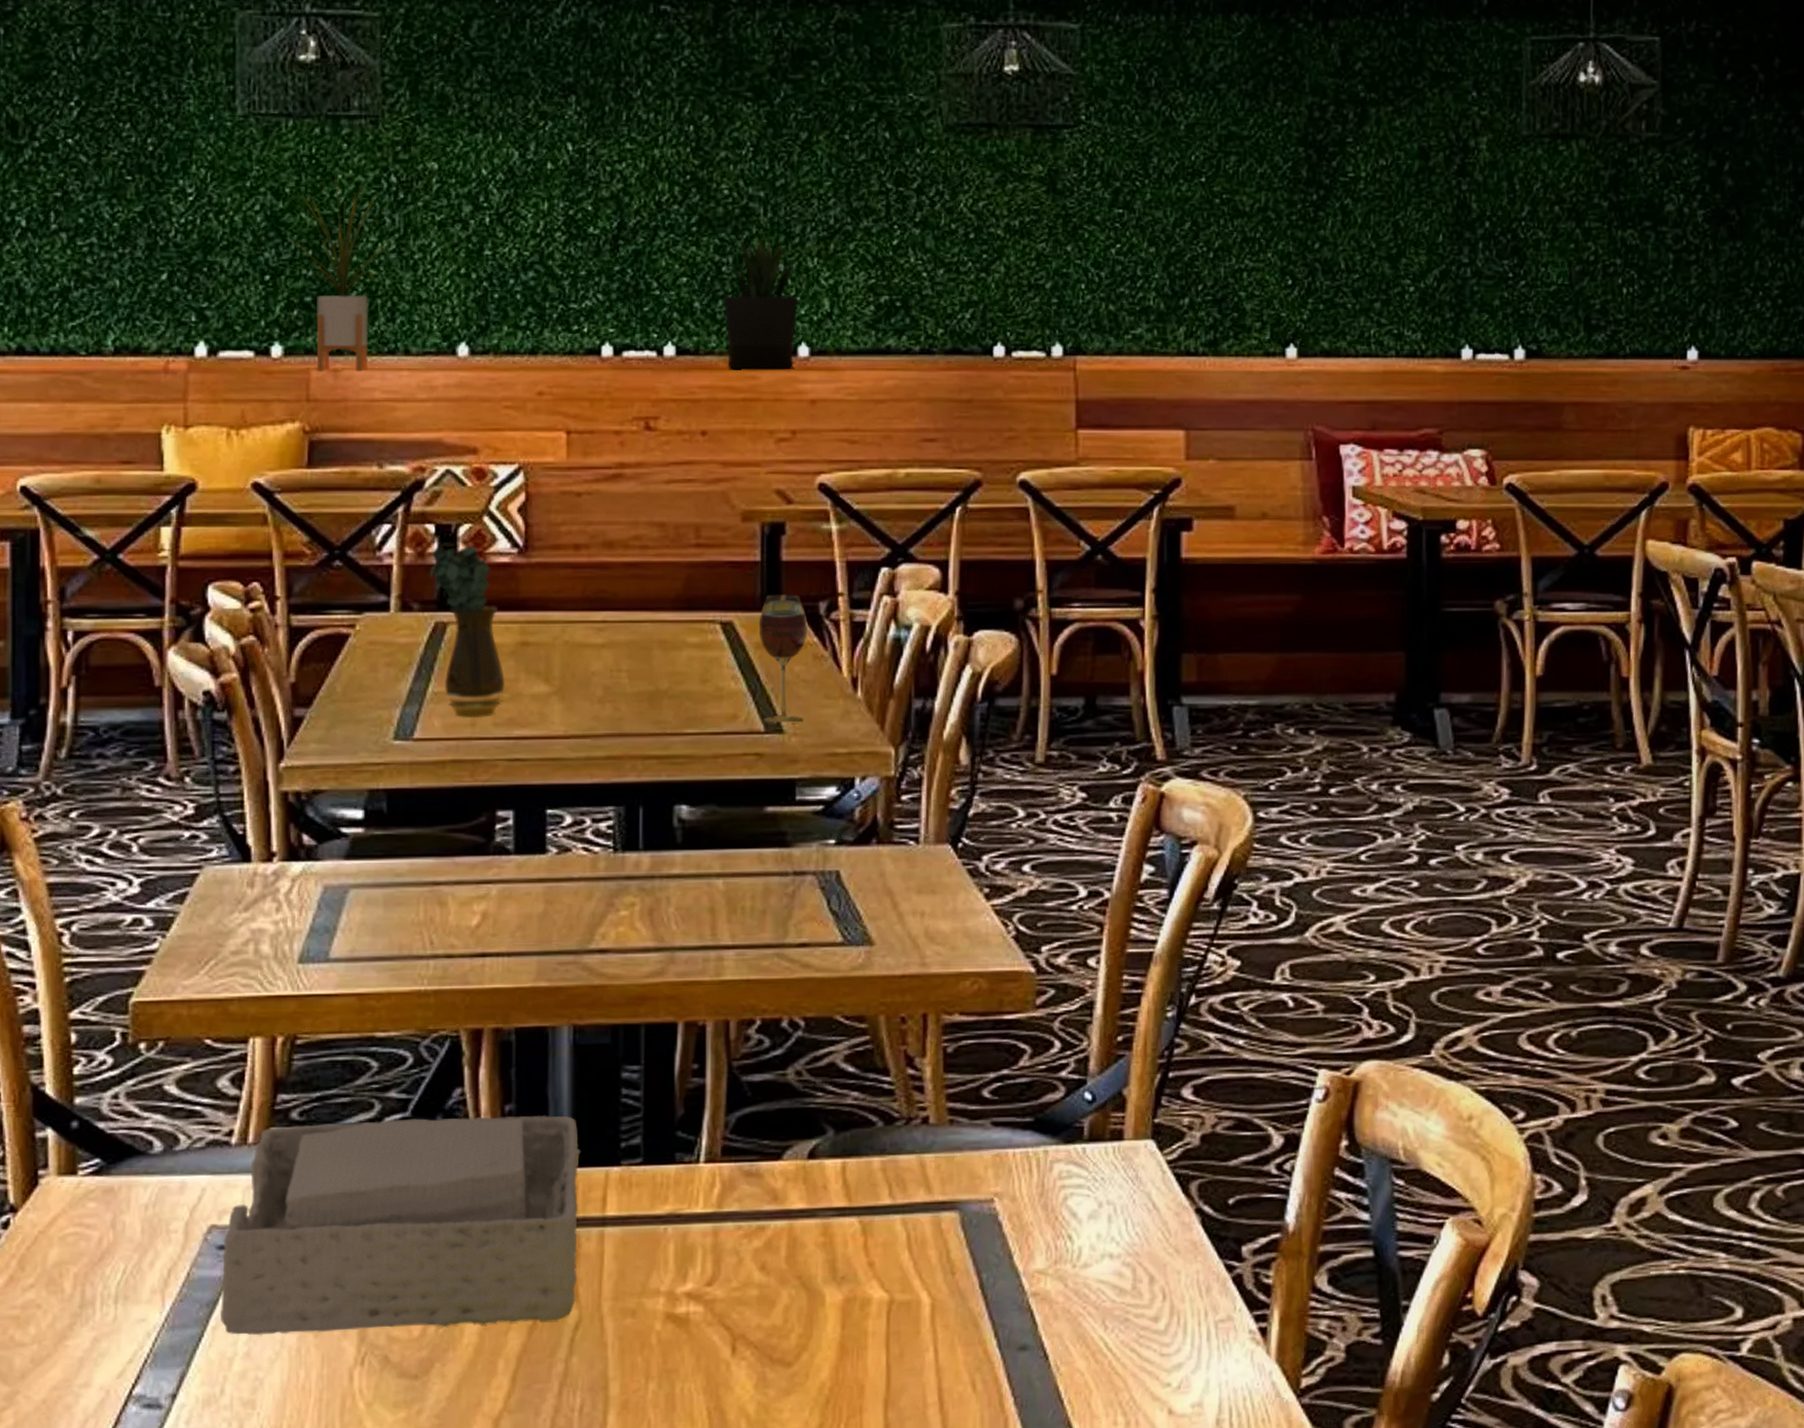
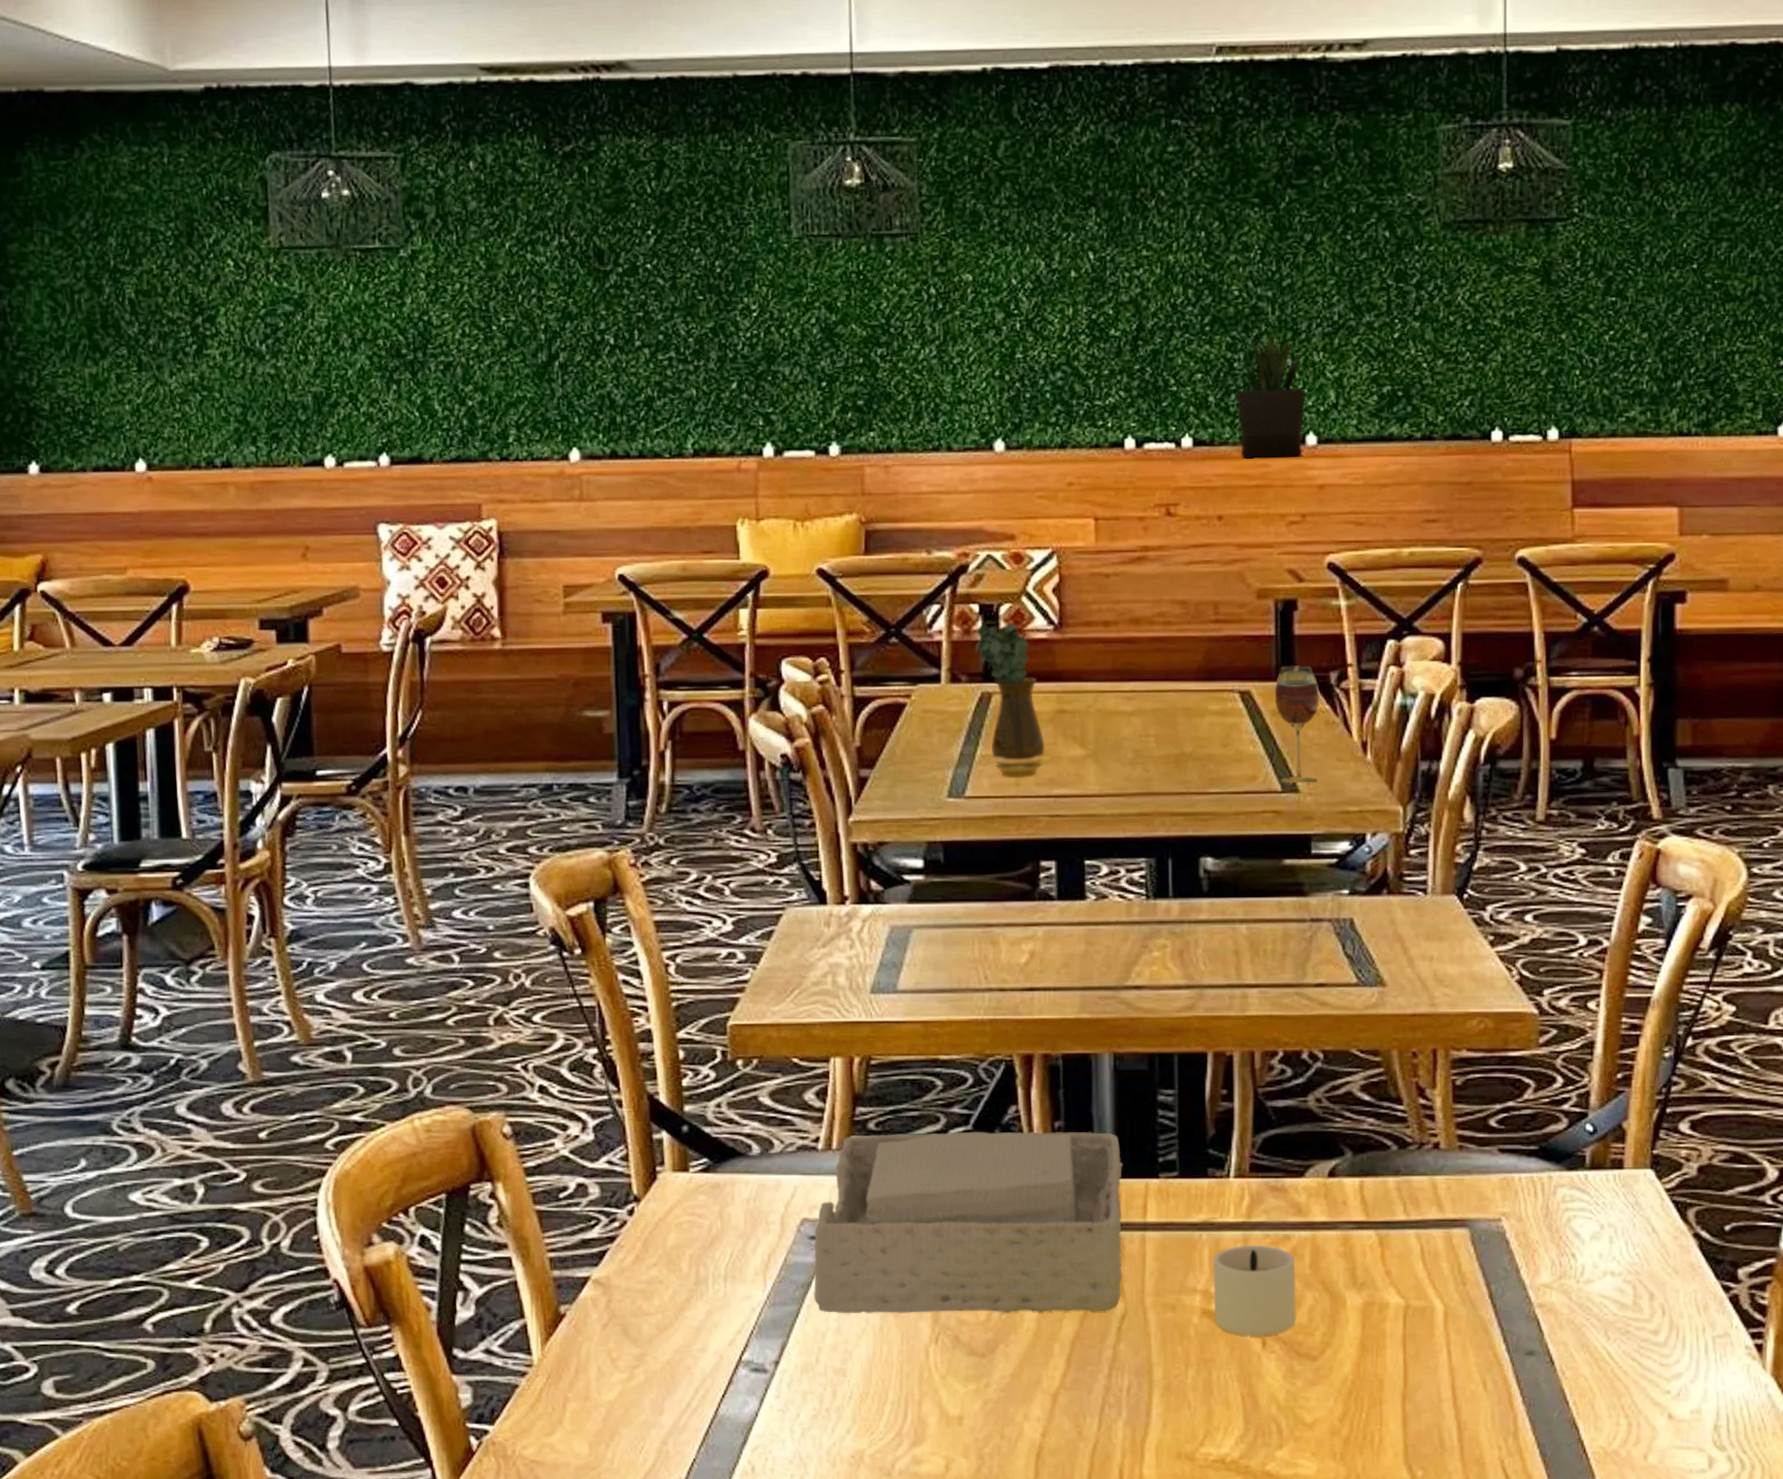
house plant: present [292,177,397,372] -> none [843,290,939,468]
candle: none [679,1238,770,1343] -> present [1213,1245,1296,1337]

